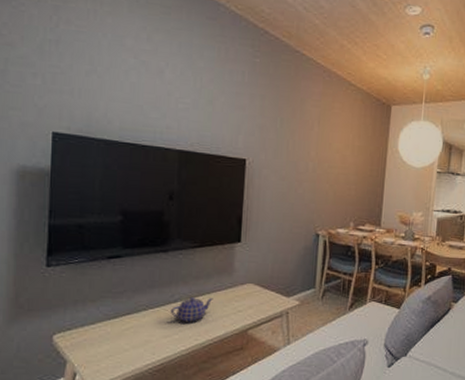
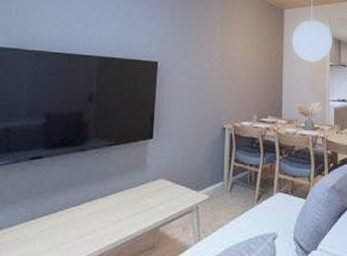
teapot: present [170,297,213,322] -> none [85,195,127,221]

